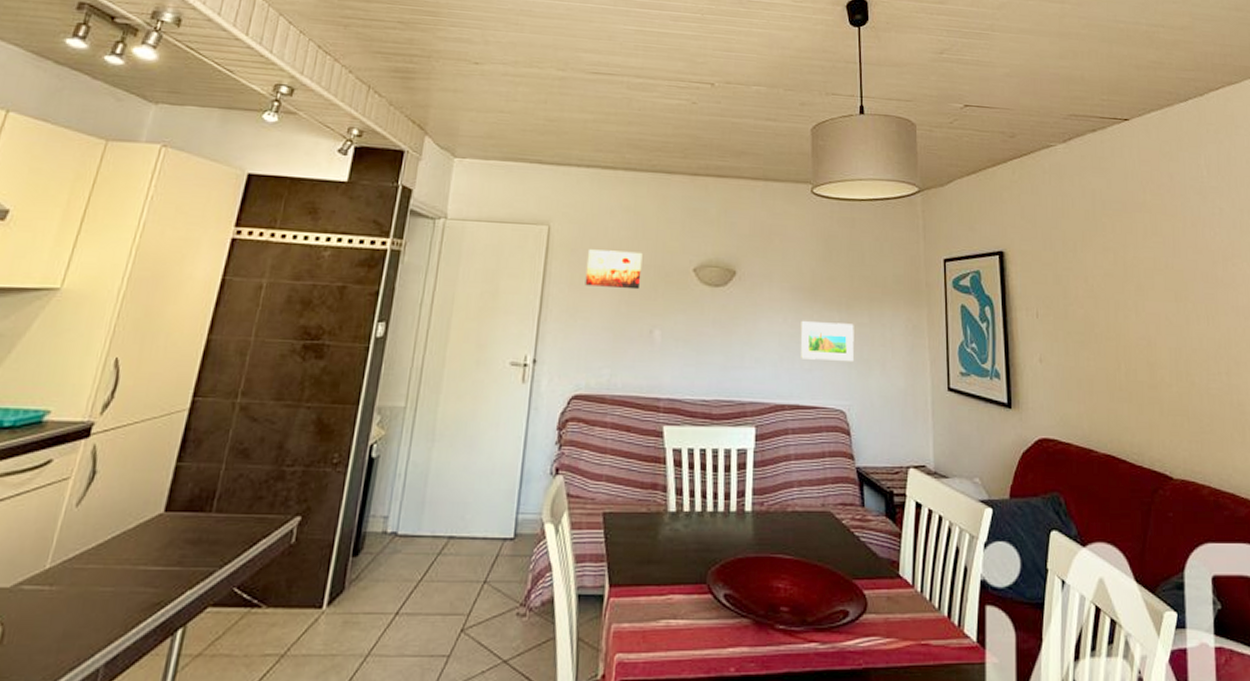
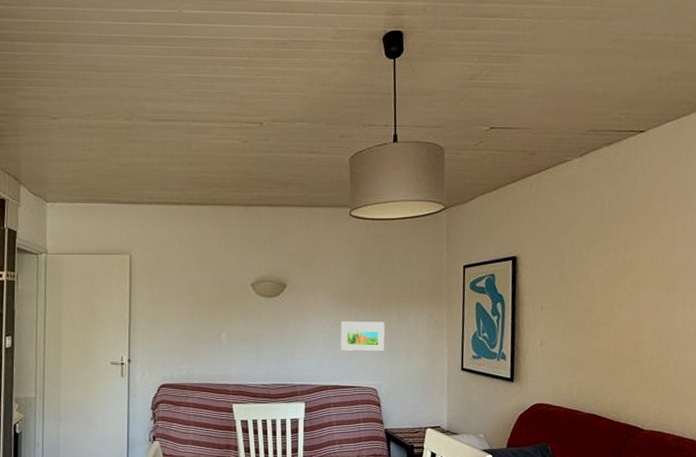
wall art: present [585,249,643,290] -> none [163,272,209,303]

